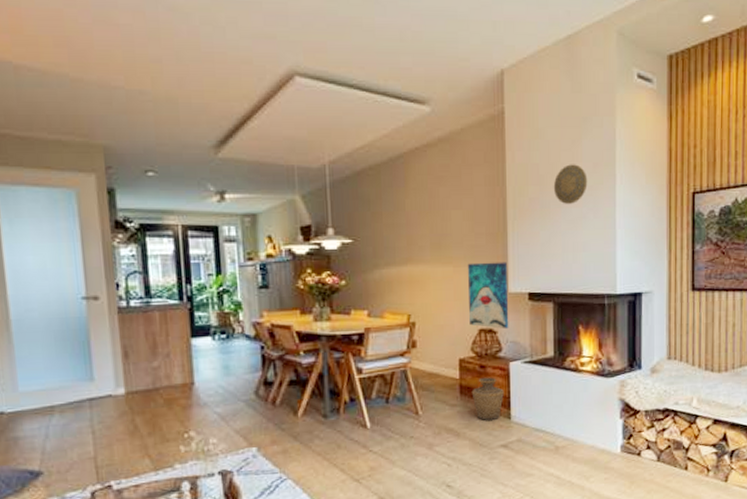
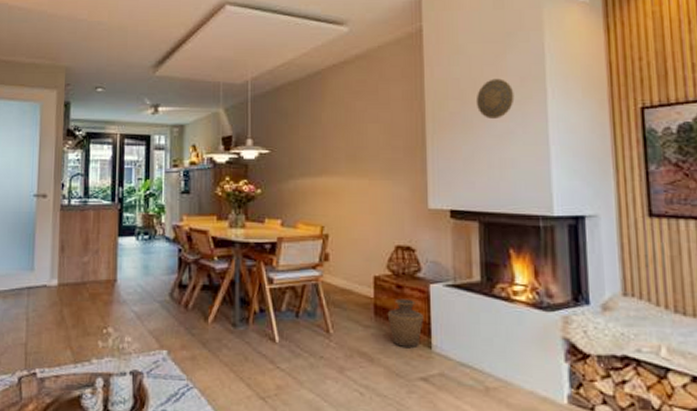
wall art: present [467,262,509,330] -> none [383,176,429,248]

